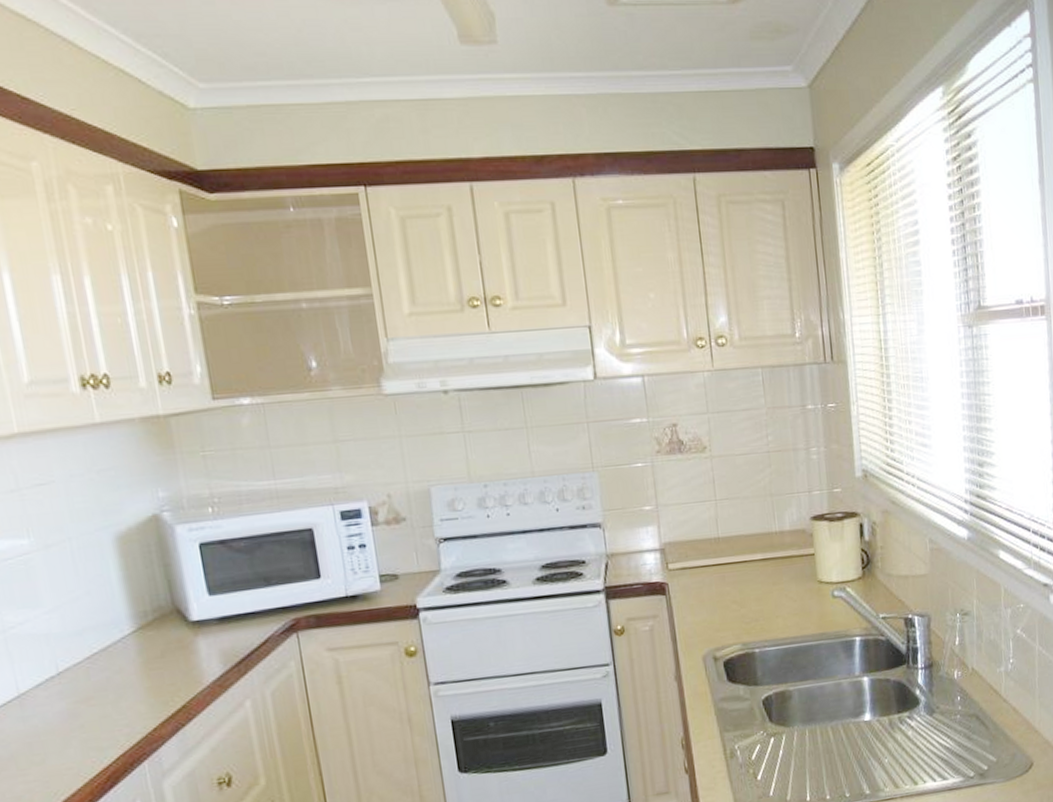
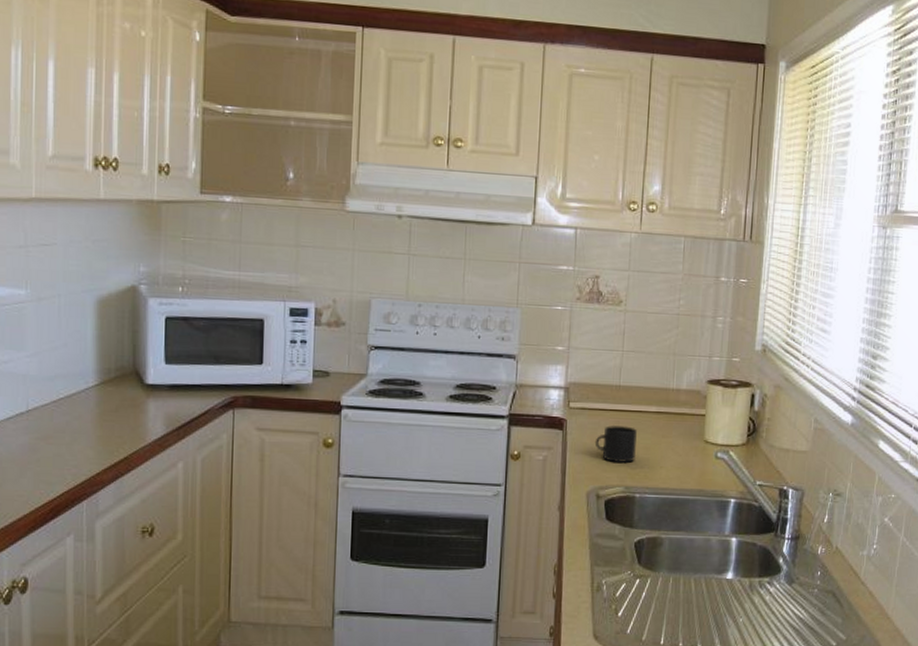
mug: none [702,579,749,621] -> present [594,426,637,464]

